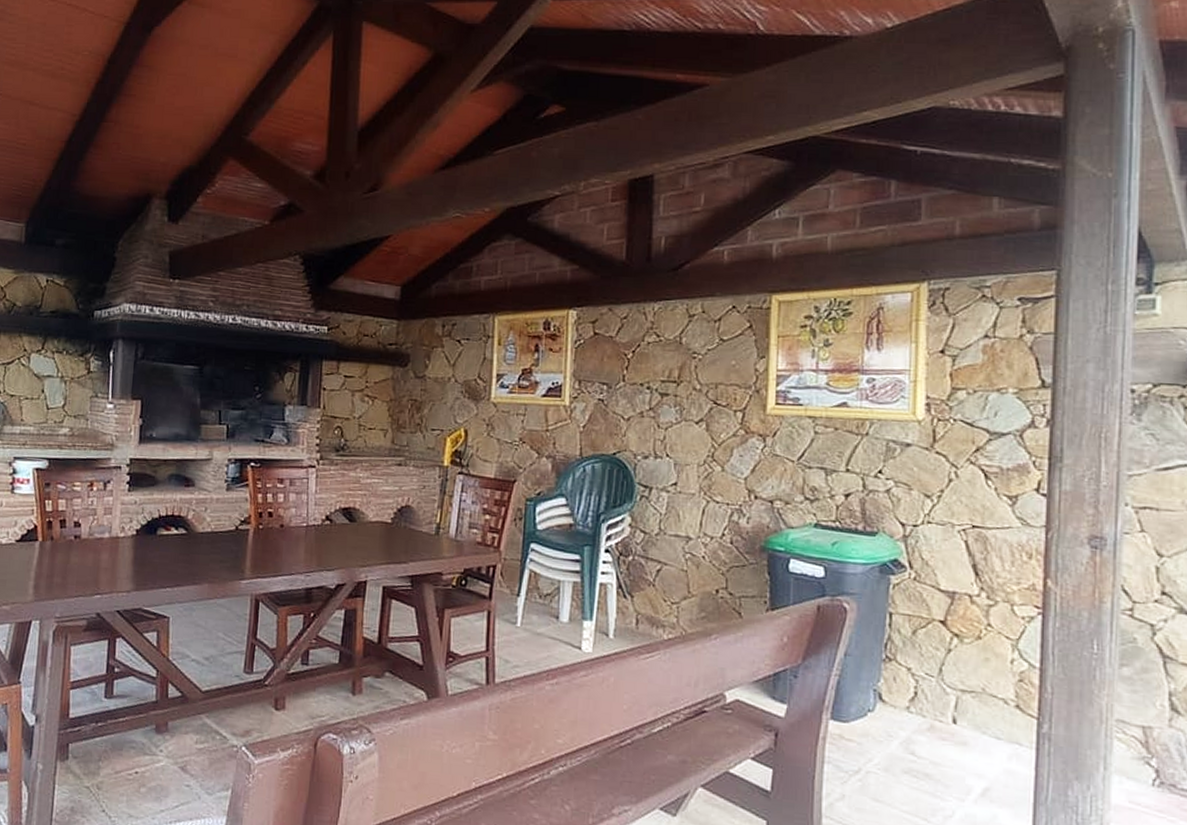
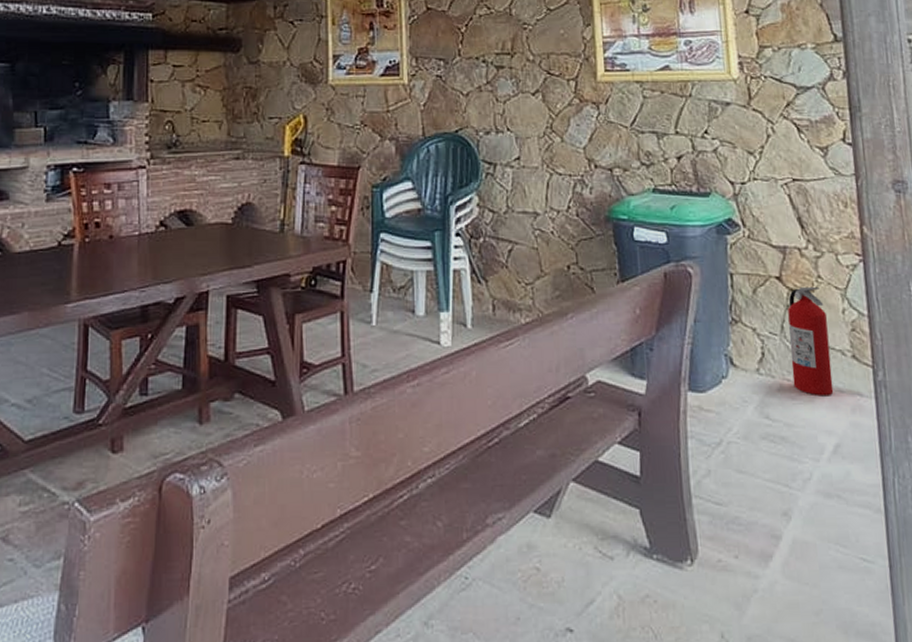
fire extinguisher: none [945,632,992,741] -> present [788,286,834,397]

